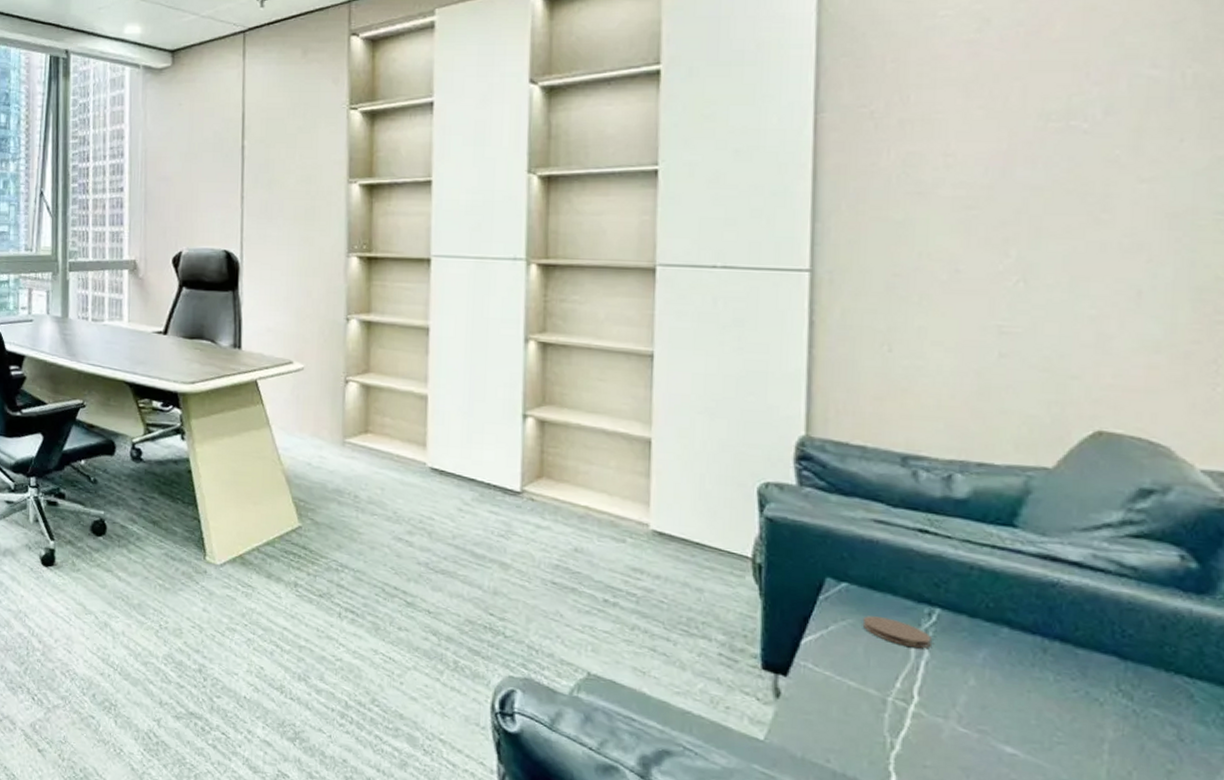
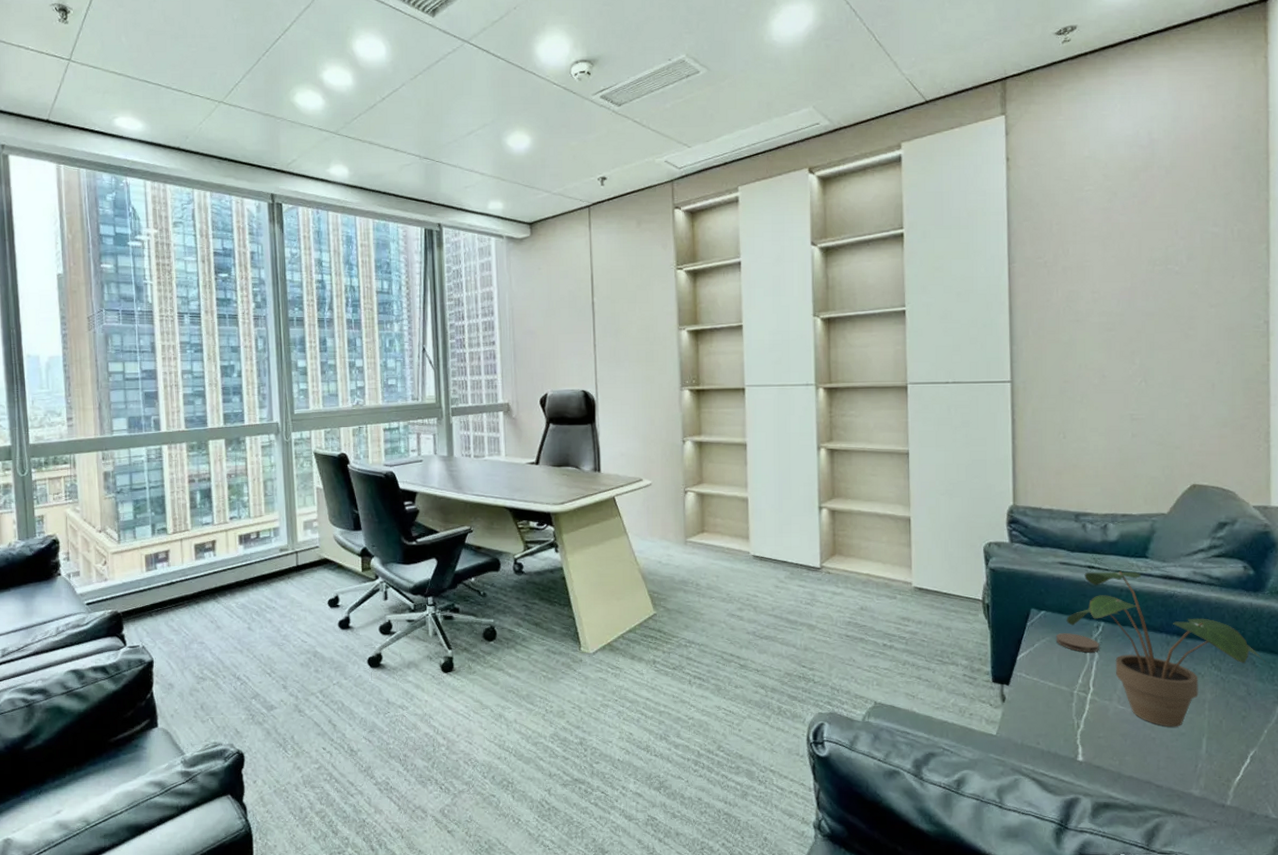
potted plant: none [880,537,1213,770] -> present [1066,570,1266,727]

